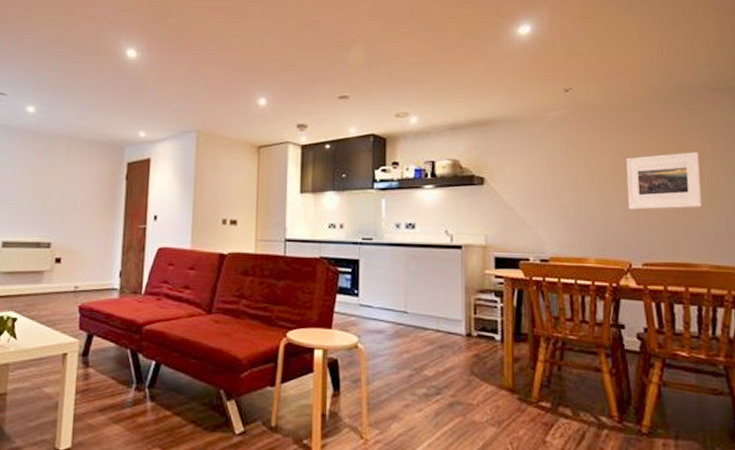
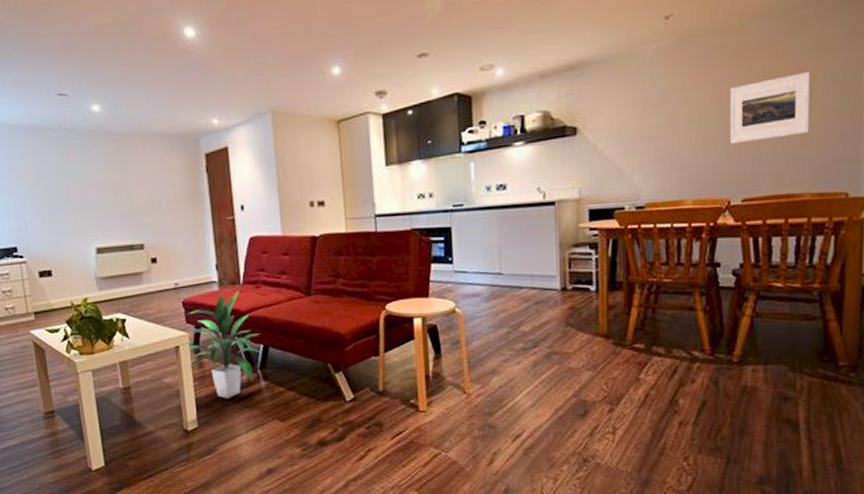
indoor plant: none [73,300,154,417] -> present [187,291,260,399]

